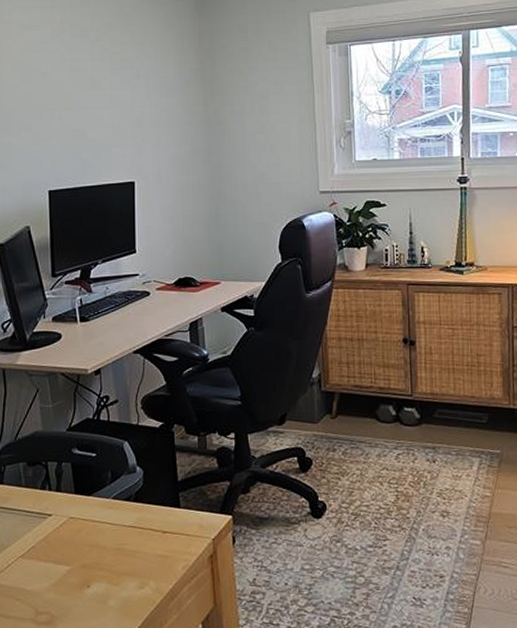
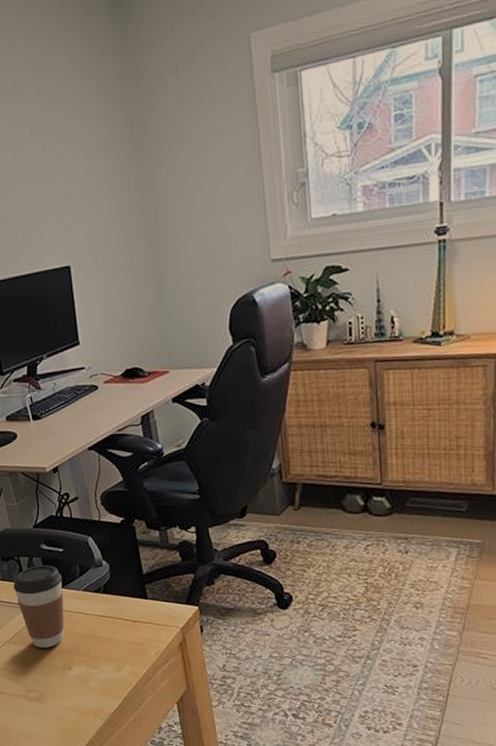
coffee cup: none [36,471,91,563] -> present [13,565,65,648]

